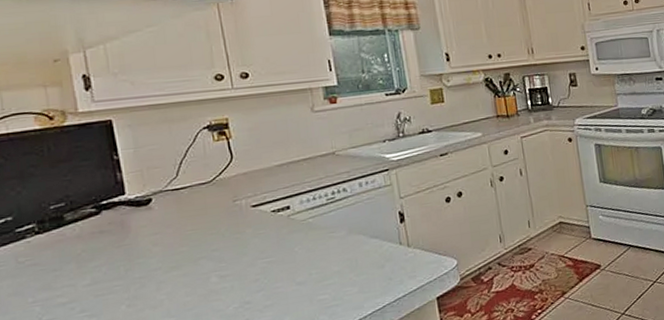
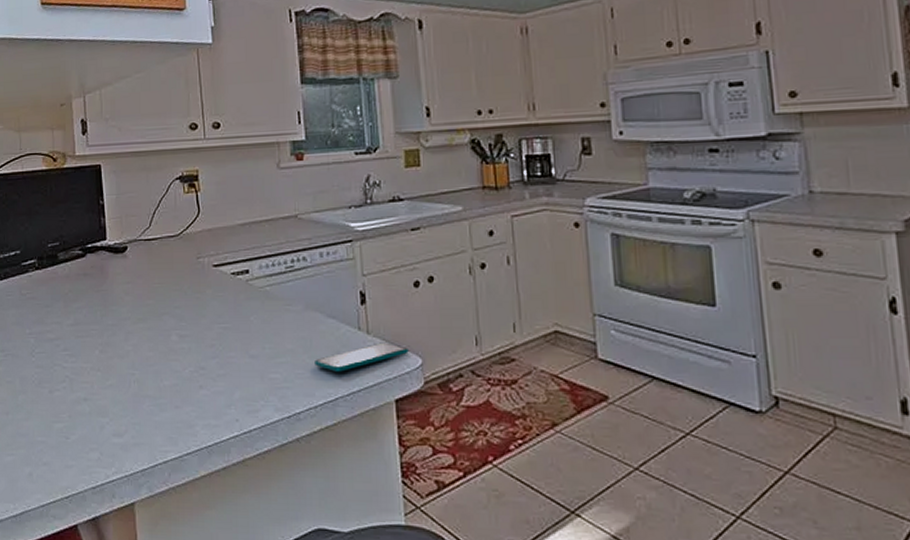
smartphone: none [361,251,445,284] -> present [315,342,409,373]

